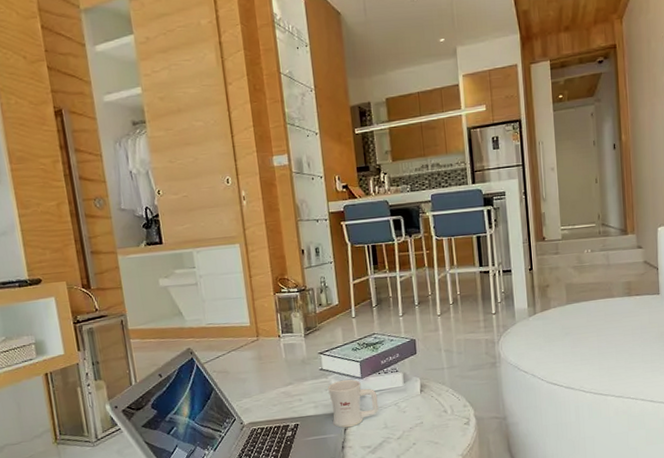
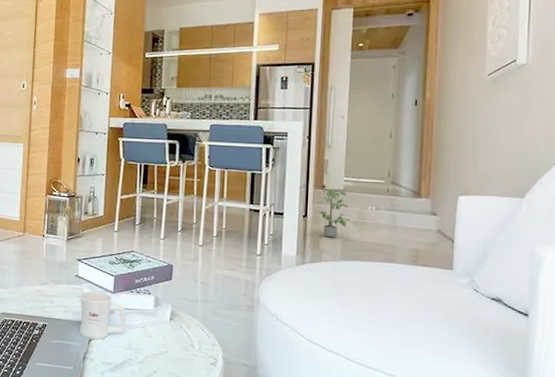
potted plant: none [542,237,571,286] -> present [319,188,351,238]

